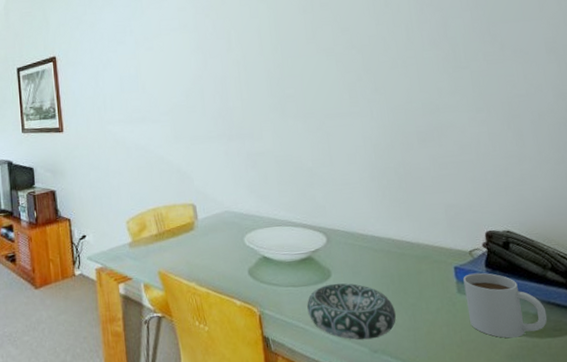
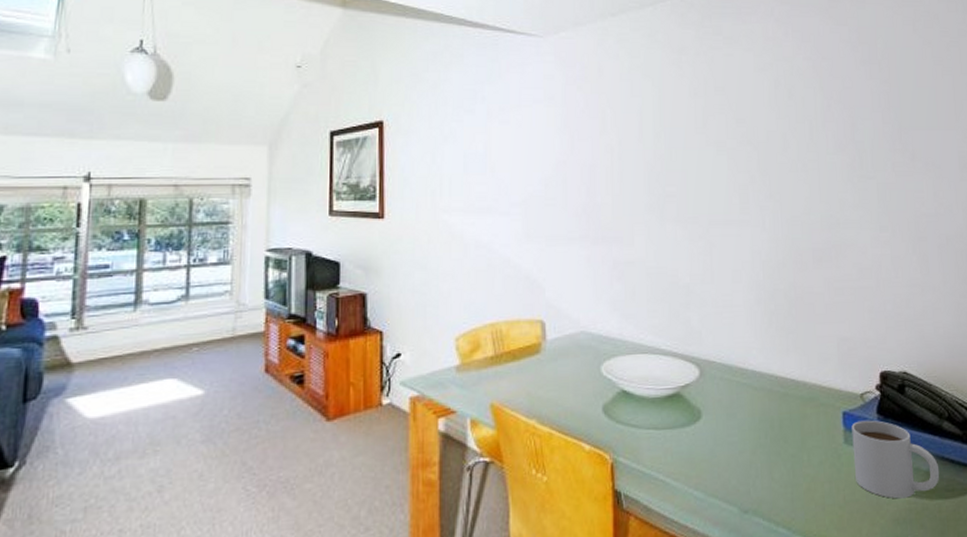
decorative bowl: present [307,283,396,340] -> none [670,426,773,498]

